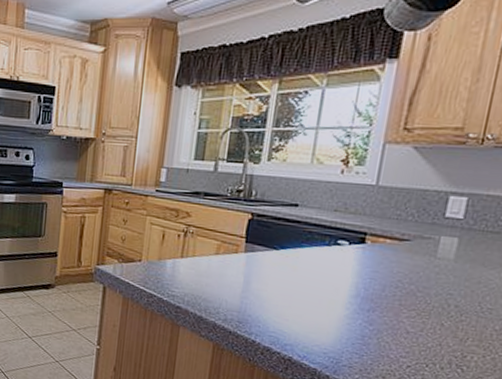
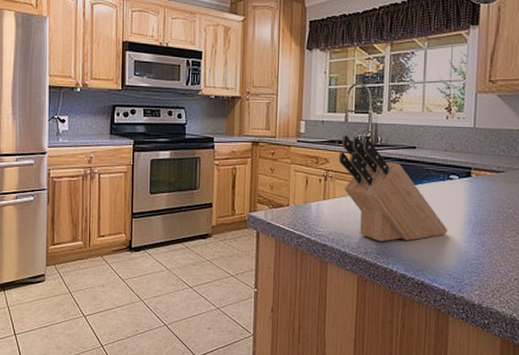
knife block: none [202,187,329,311] -> present [338,135,448,242]

